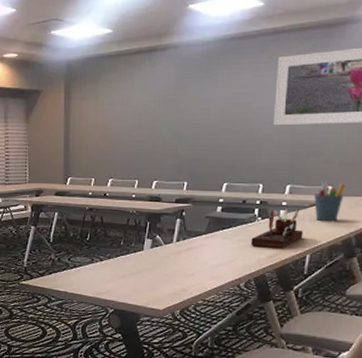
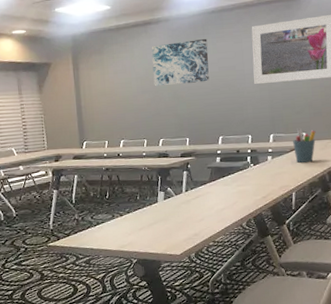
wall art: none [153,69,222,122] -> present [151,38,209,87]
desk organizer: present [251,208,303,249] -> none [247,153,288,190]

